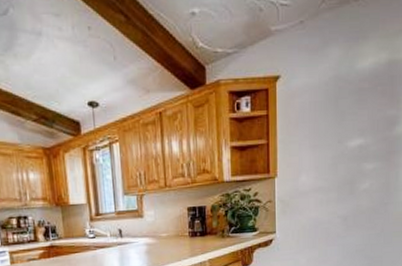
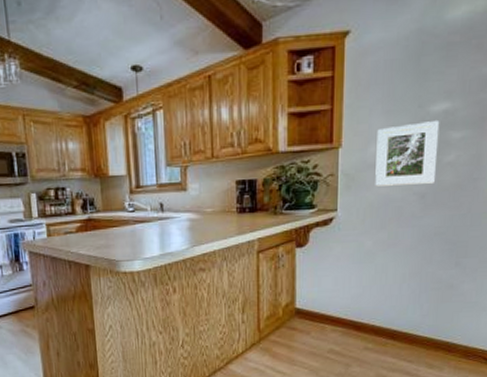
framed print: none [306,154,356,211] -> present [375,121,440,187]

